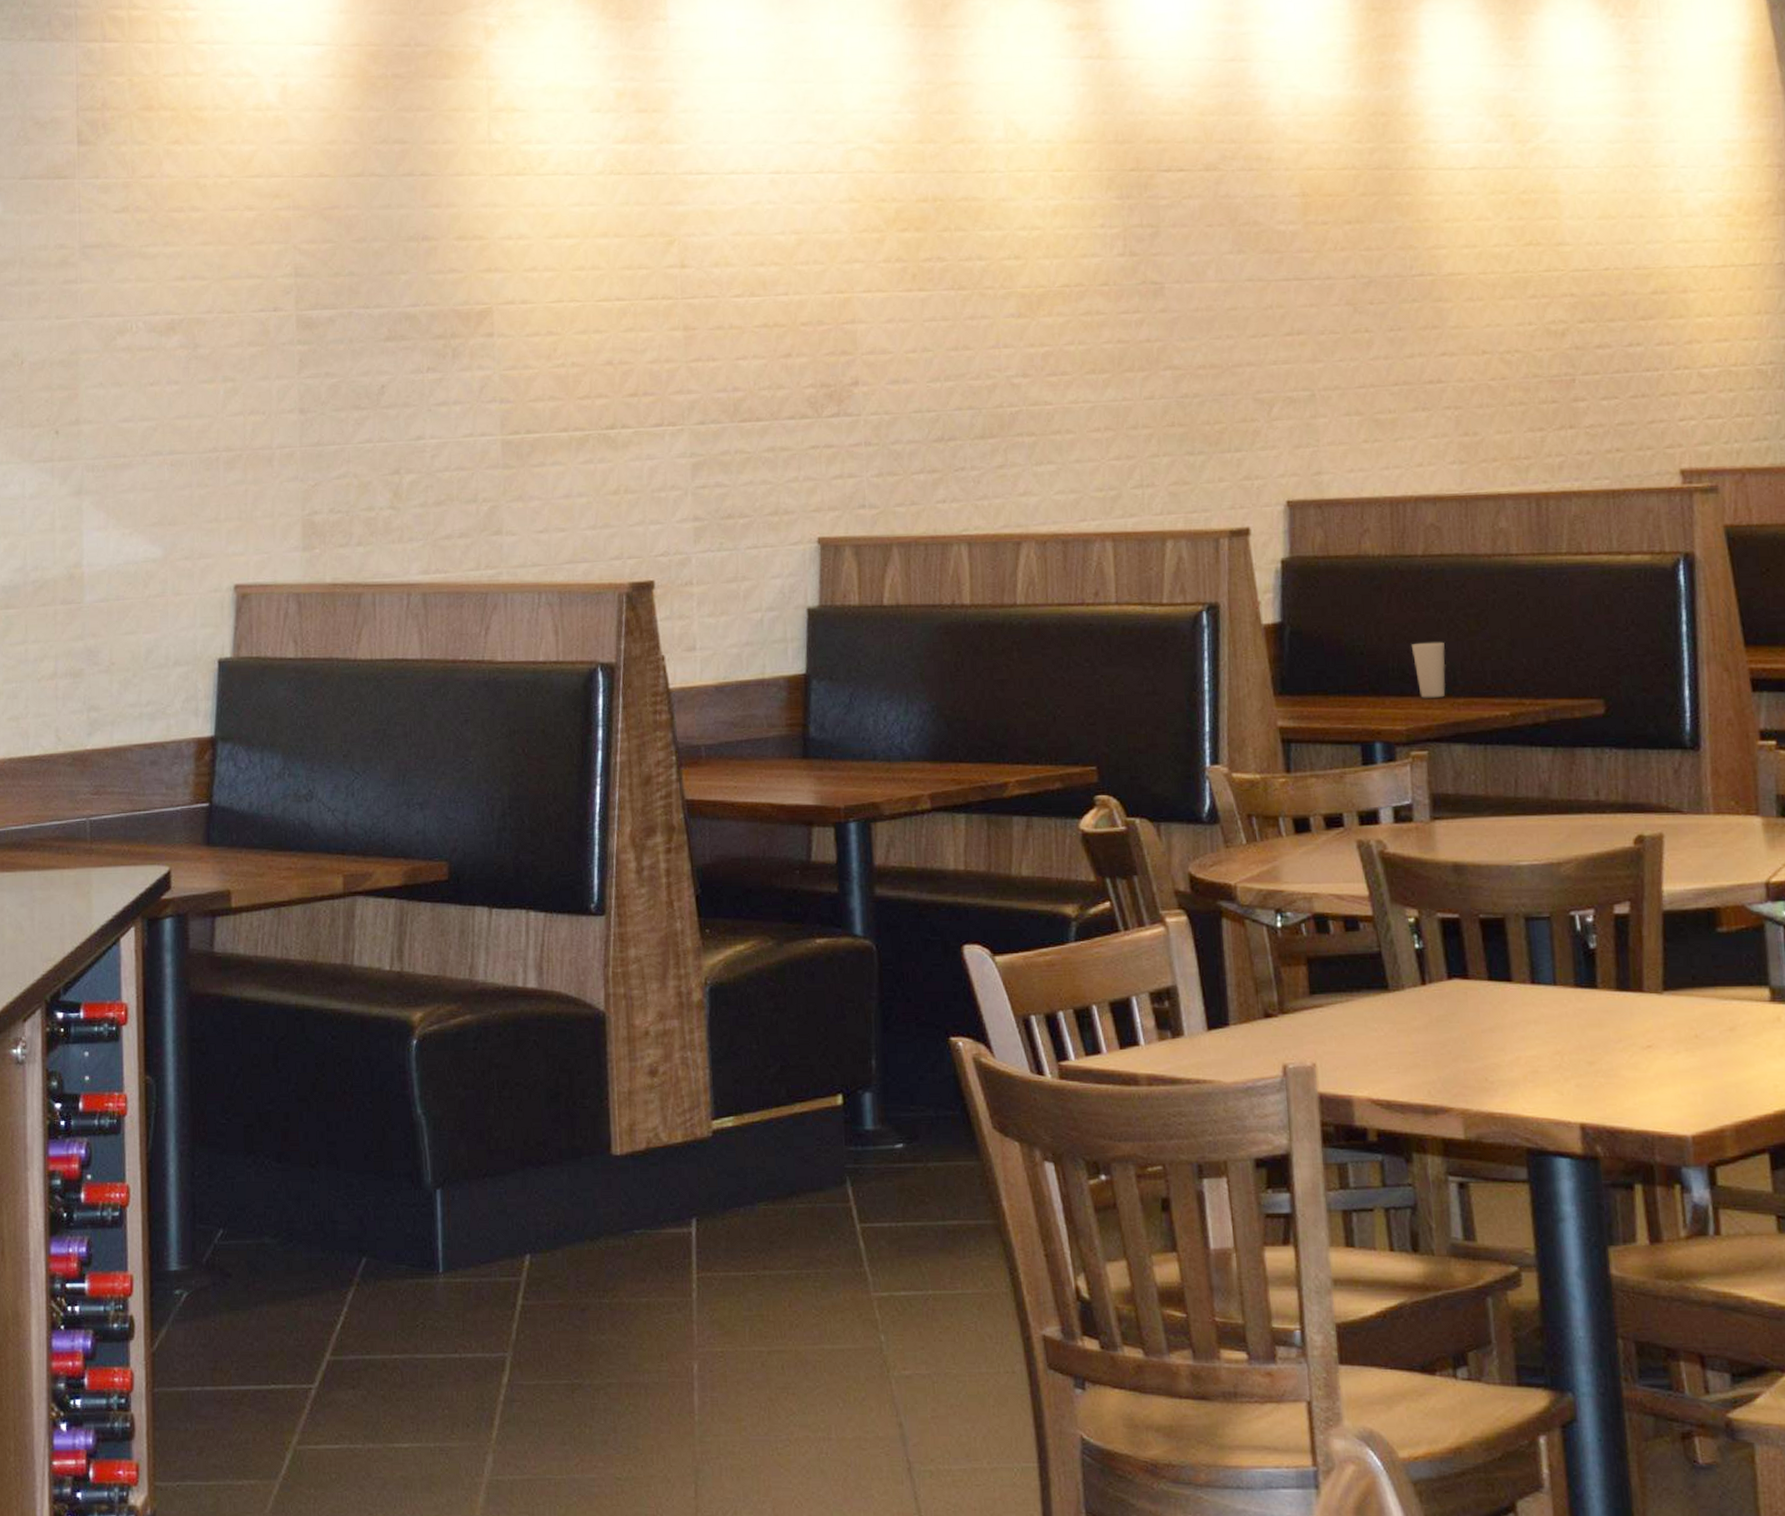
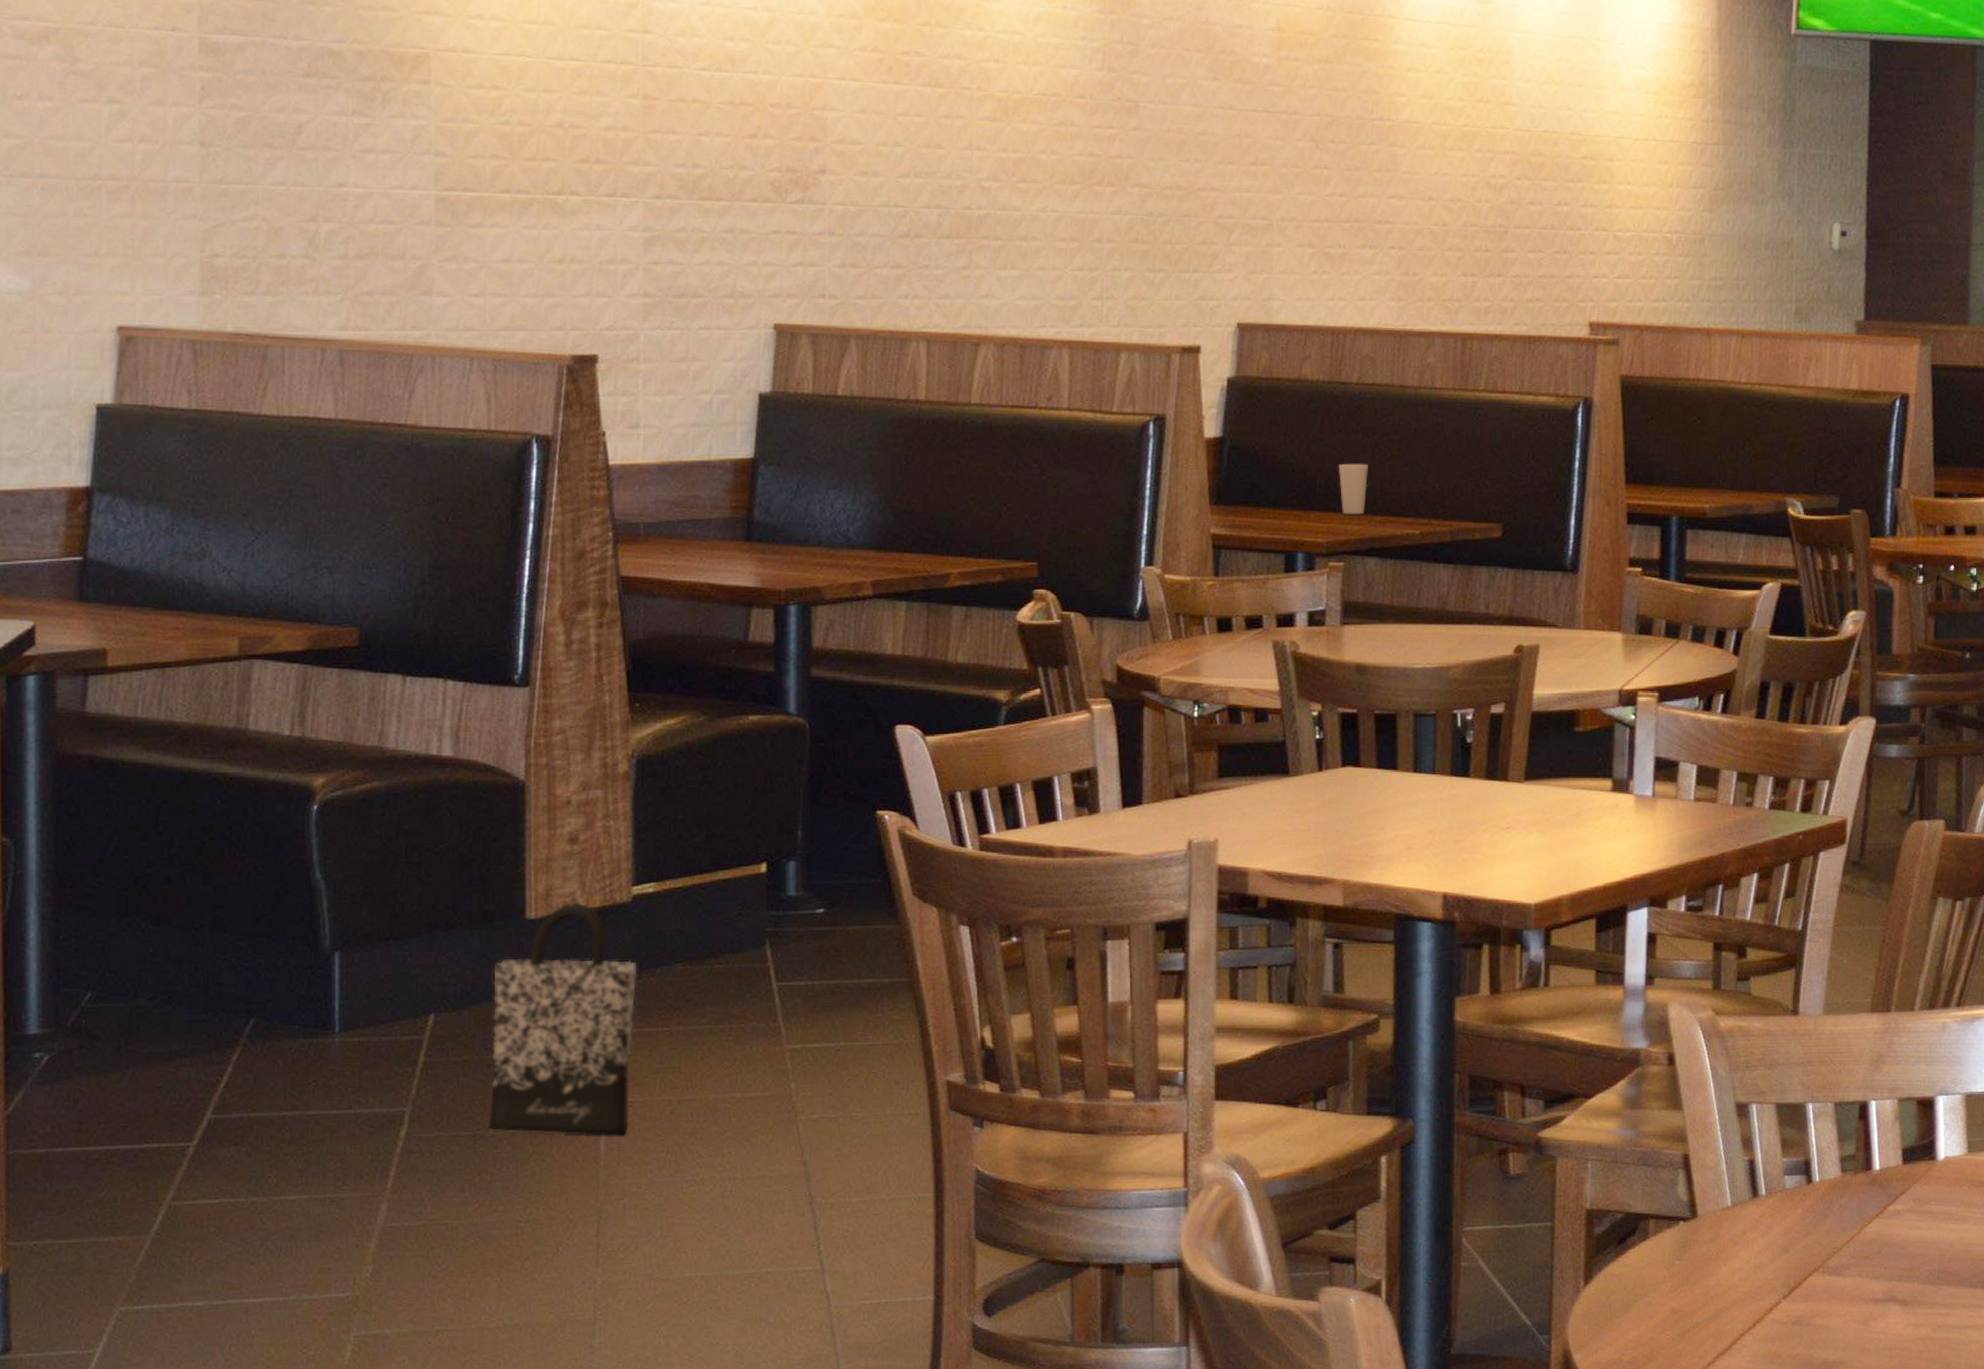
shopping bag: none [583,1138,722,1388] -> present [489,902,637,1135]

